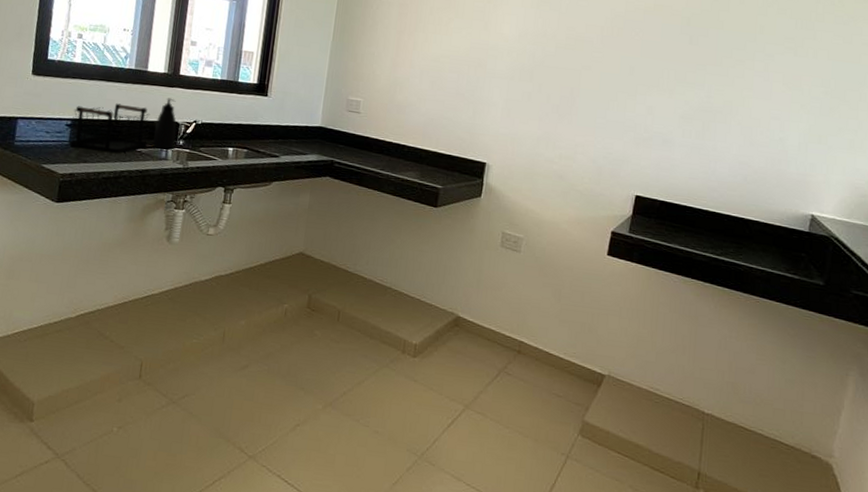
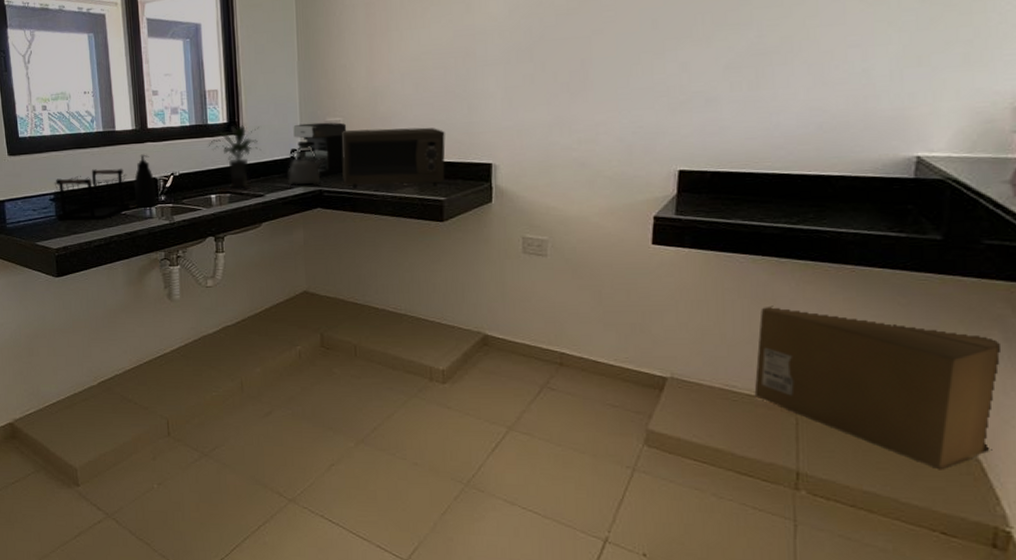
potted plant: none [234,87,286,147] -> present [208,125,262,188]
kettle: none [301,118,341,156] -> present [284,146,325,186]
coffee maker: none [305,97,366,150] -> present [288,122,347,177]
microwave: none [354,110,451,175] -> present [342,127,446,189]
box: none [672,322,858,481] -> present [754,305,1002,470]

